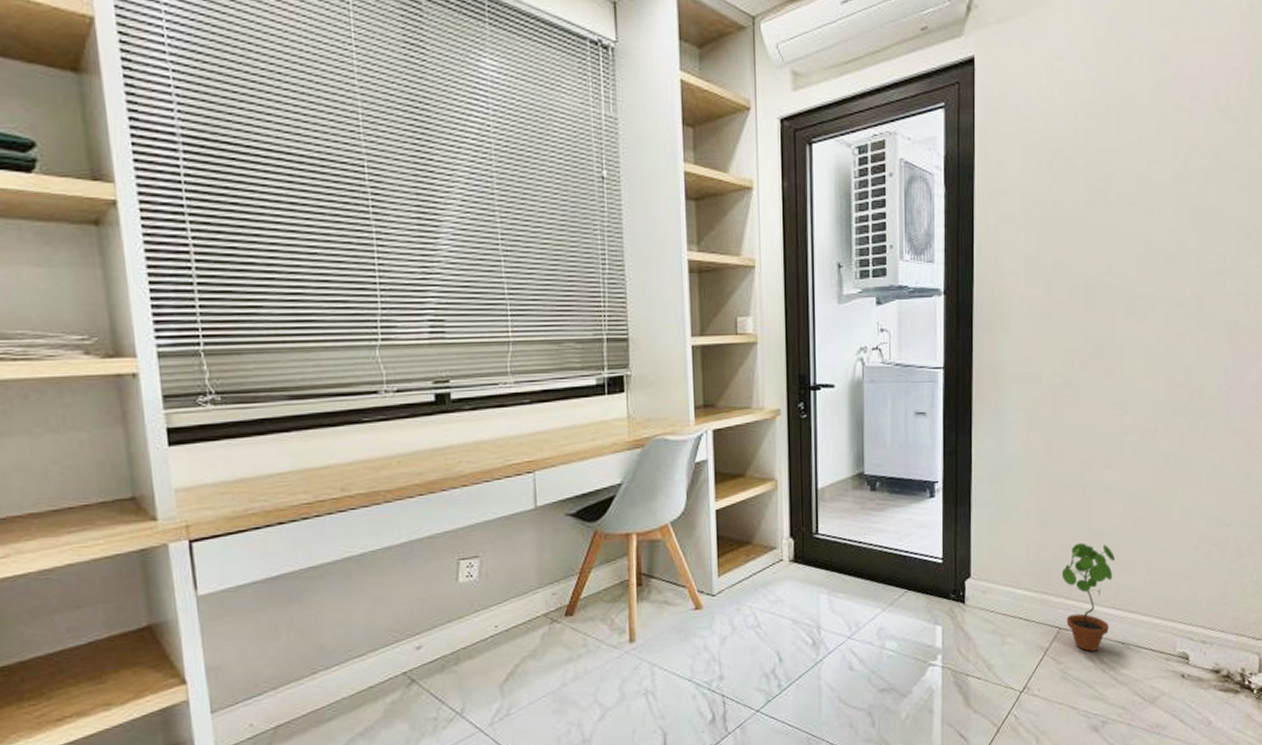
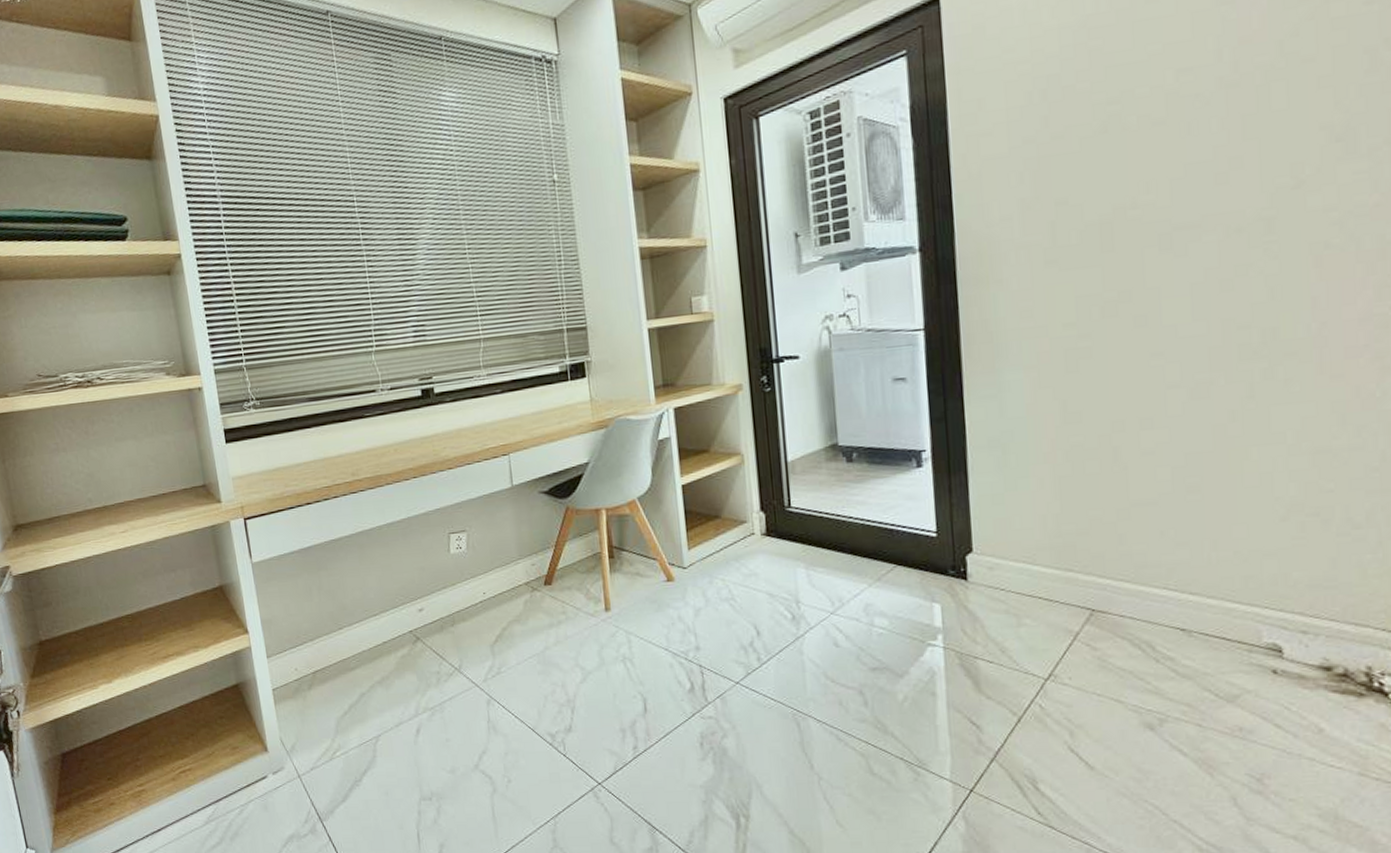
potted plant: present [1061,542,1115,652] -> none [1090,513,1164,638]

